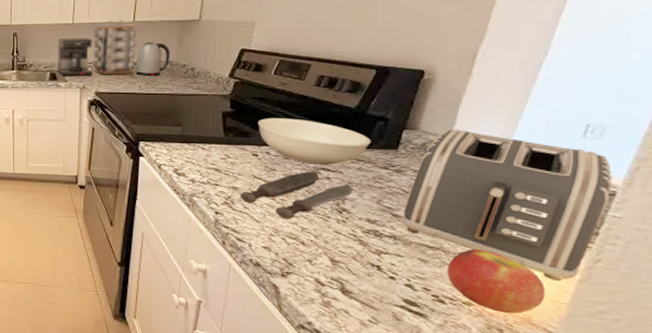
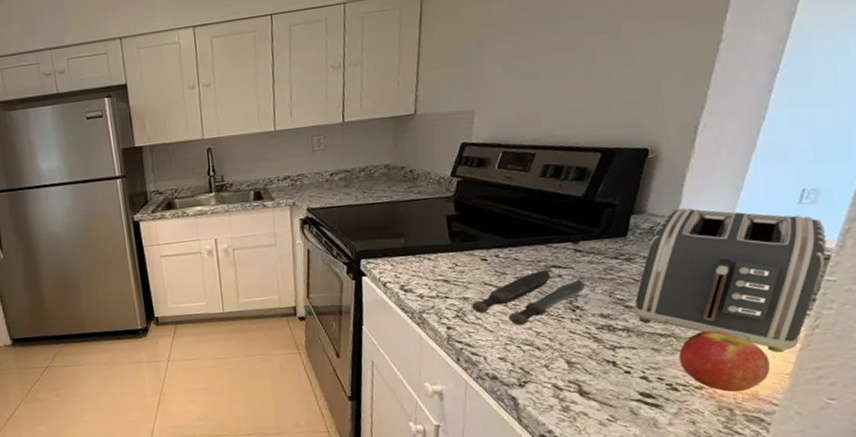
coffee maker: present [57,38,92,76] -> none [259,146,302,194]
spice rack: present [92,19,136,75] -> none [300,121,348,187]
kettle: present [136,41,170,76] -> none [349,144,387,185]
bowl: present [257,118,371,165] -> none [484,215,600,263]

